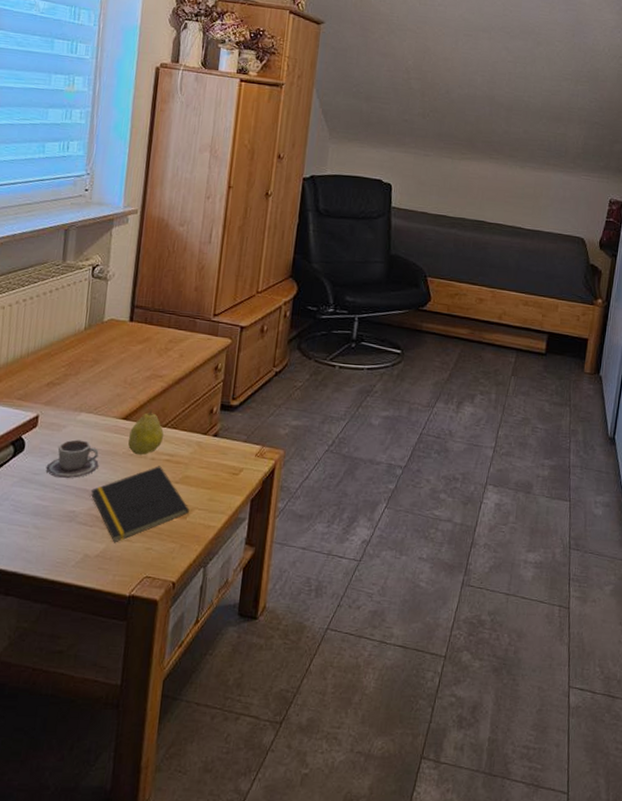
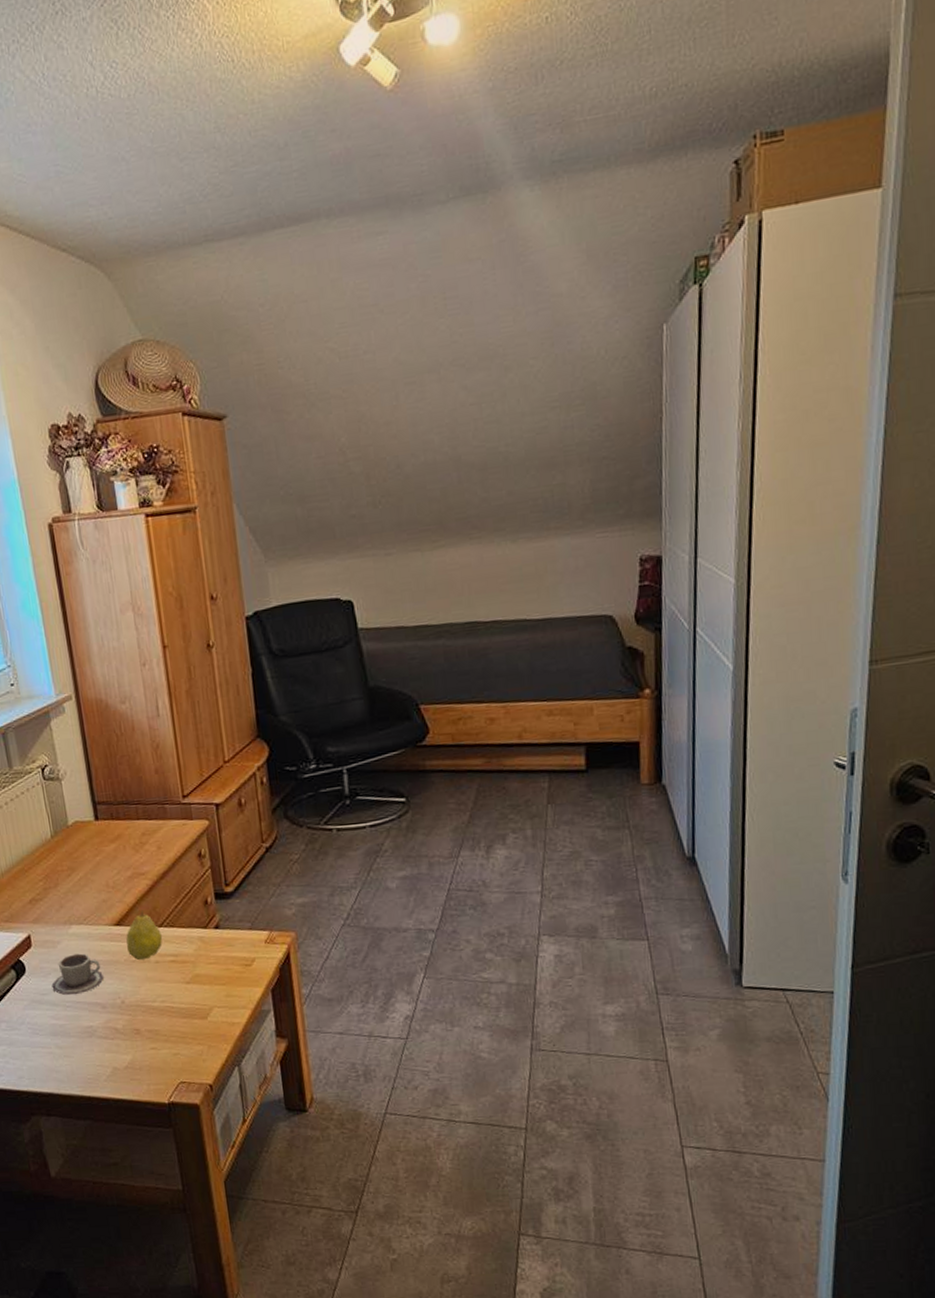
notepad: present [90,466,189,543] -> none [102,968,209,1053]

